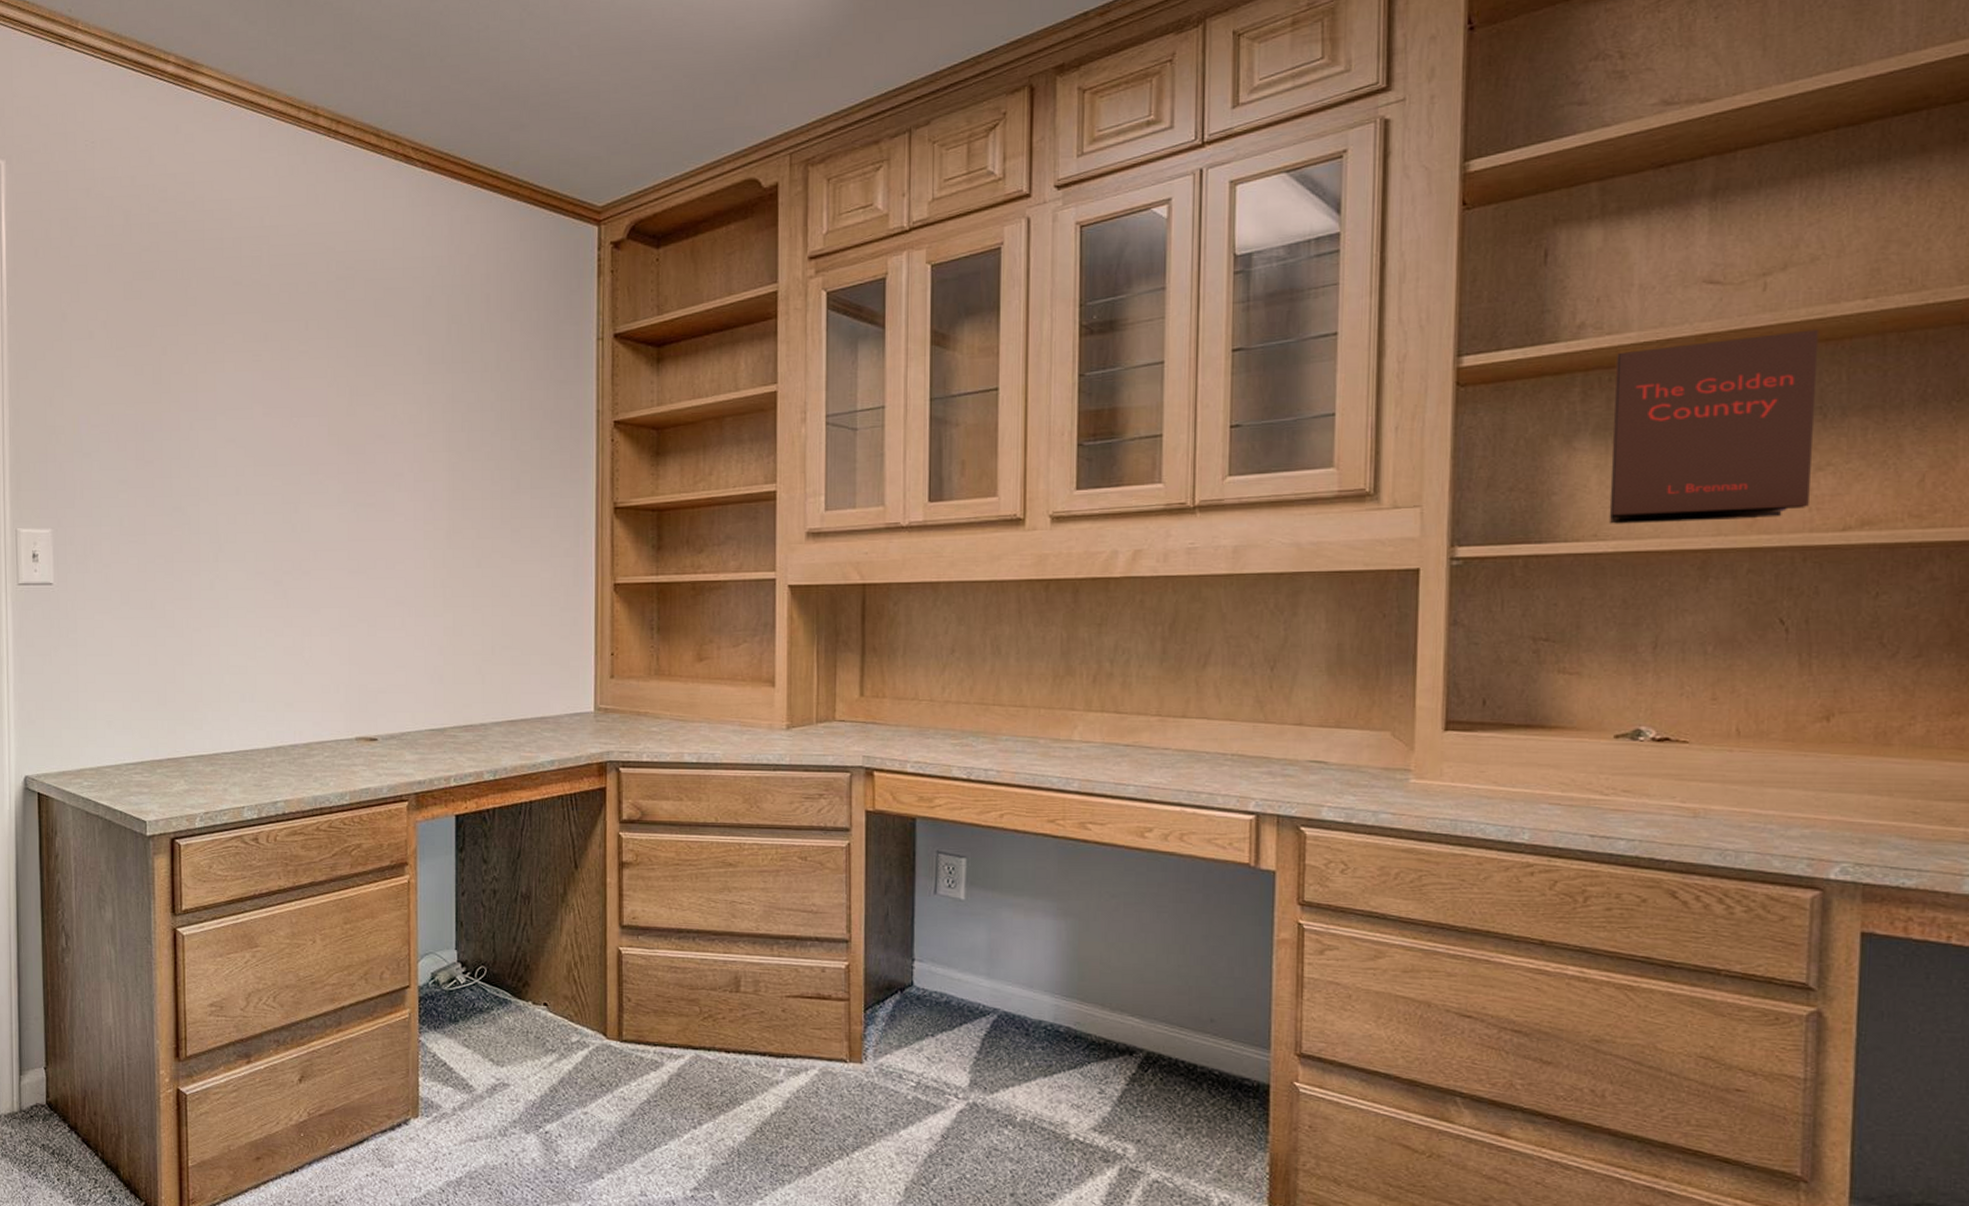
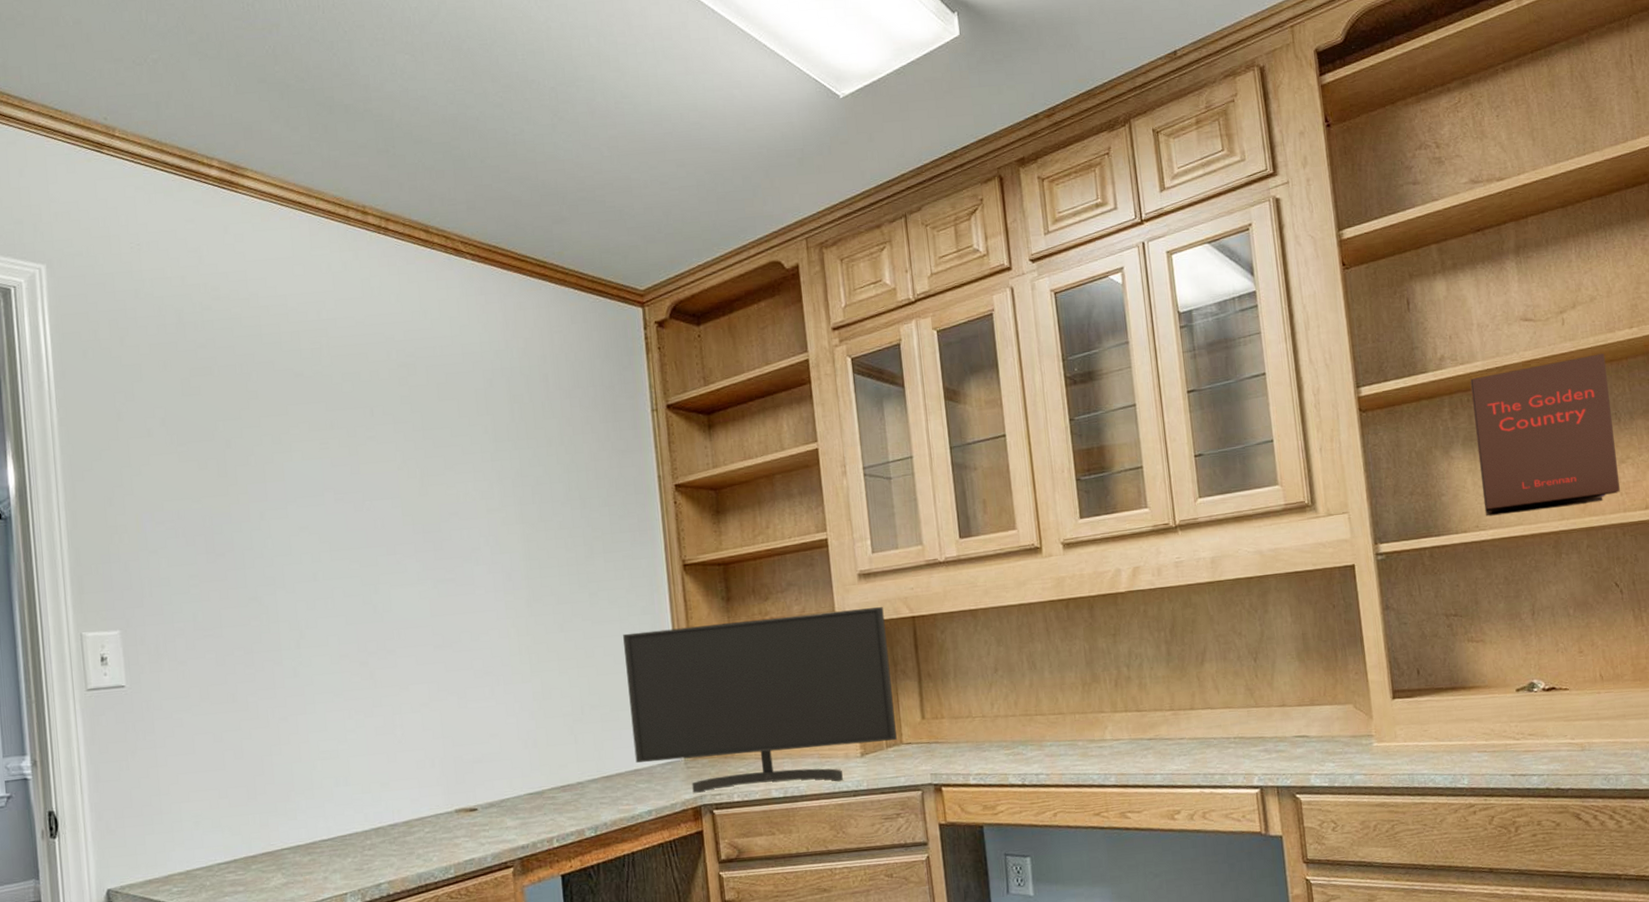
computer monitor: none [543,570,831,752] -> present [623,607,897,793]

